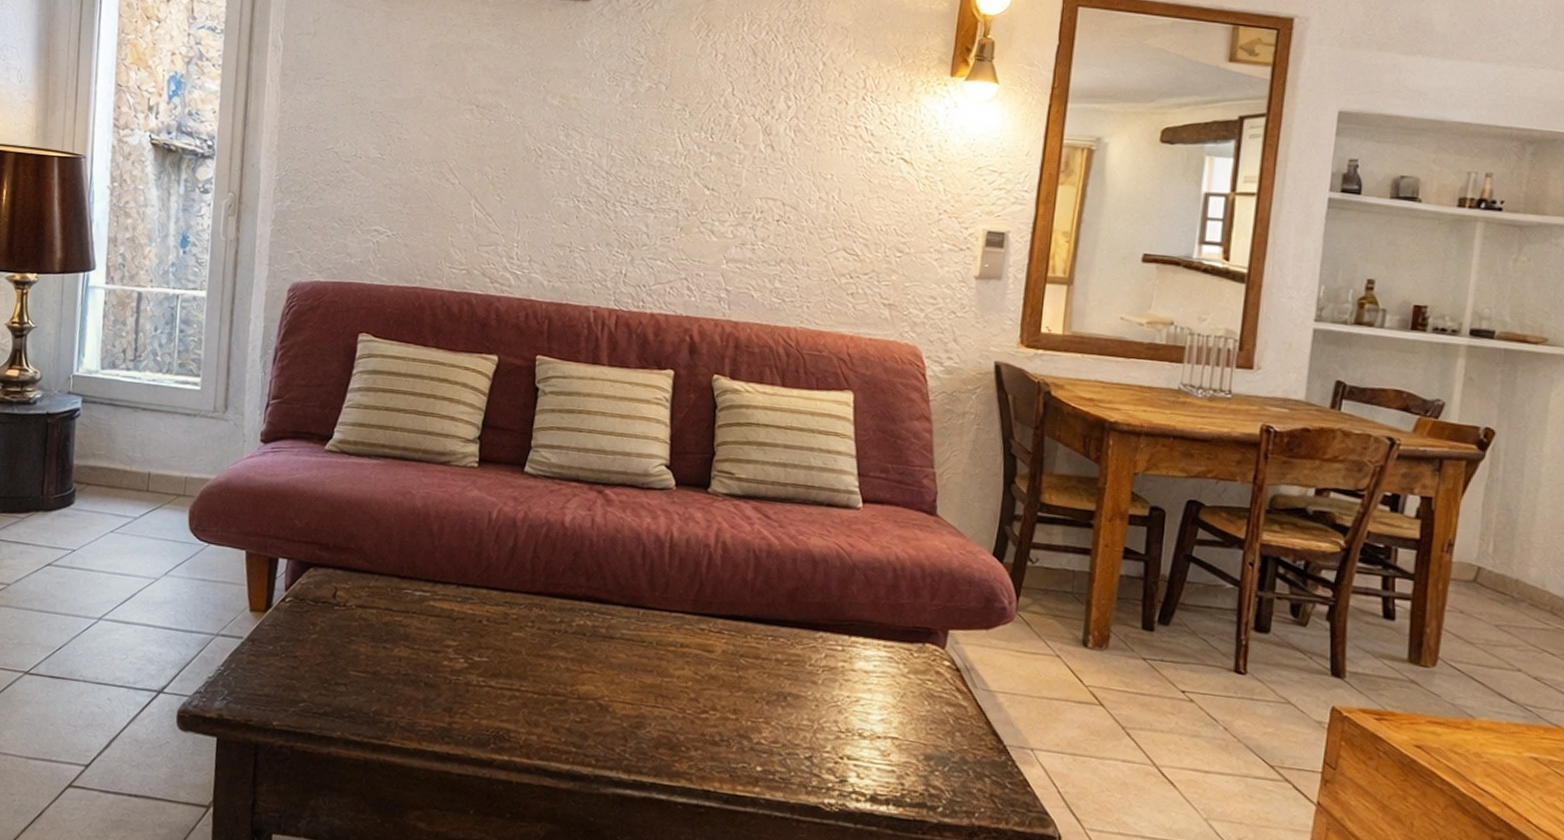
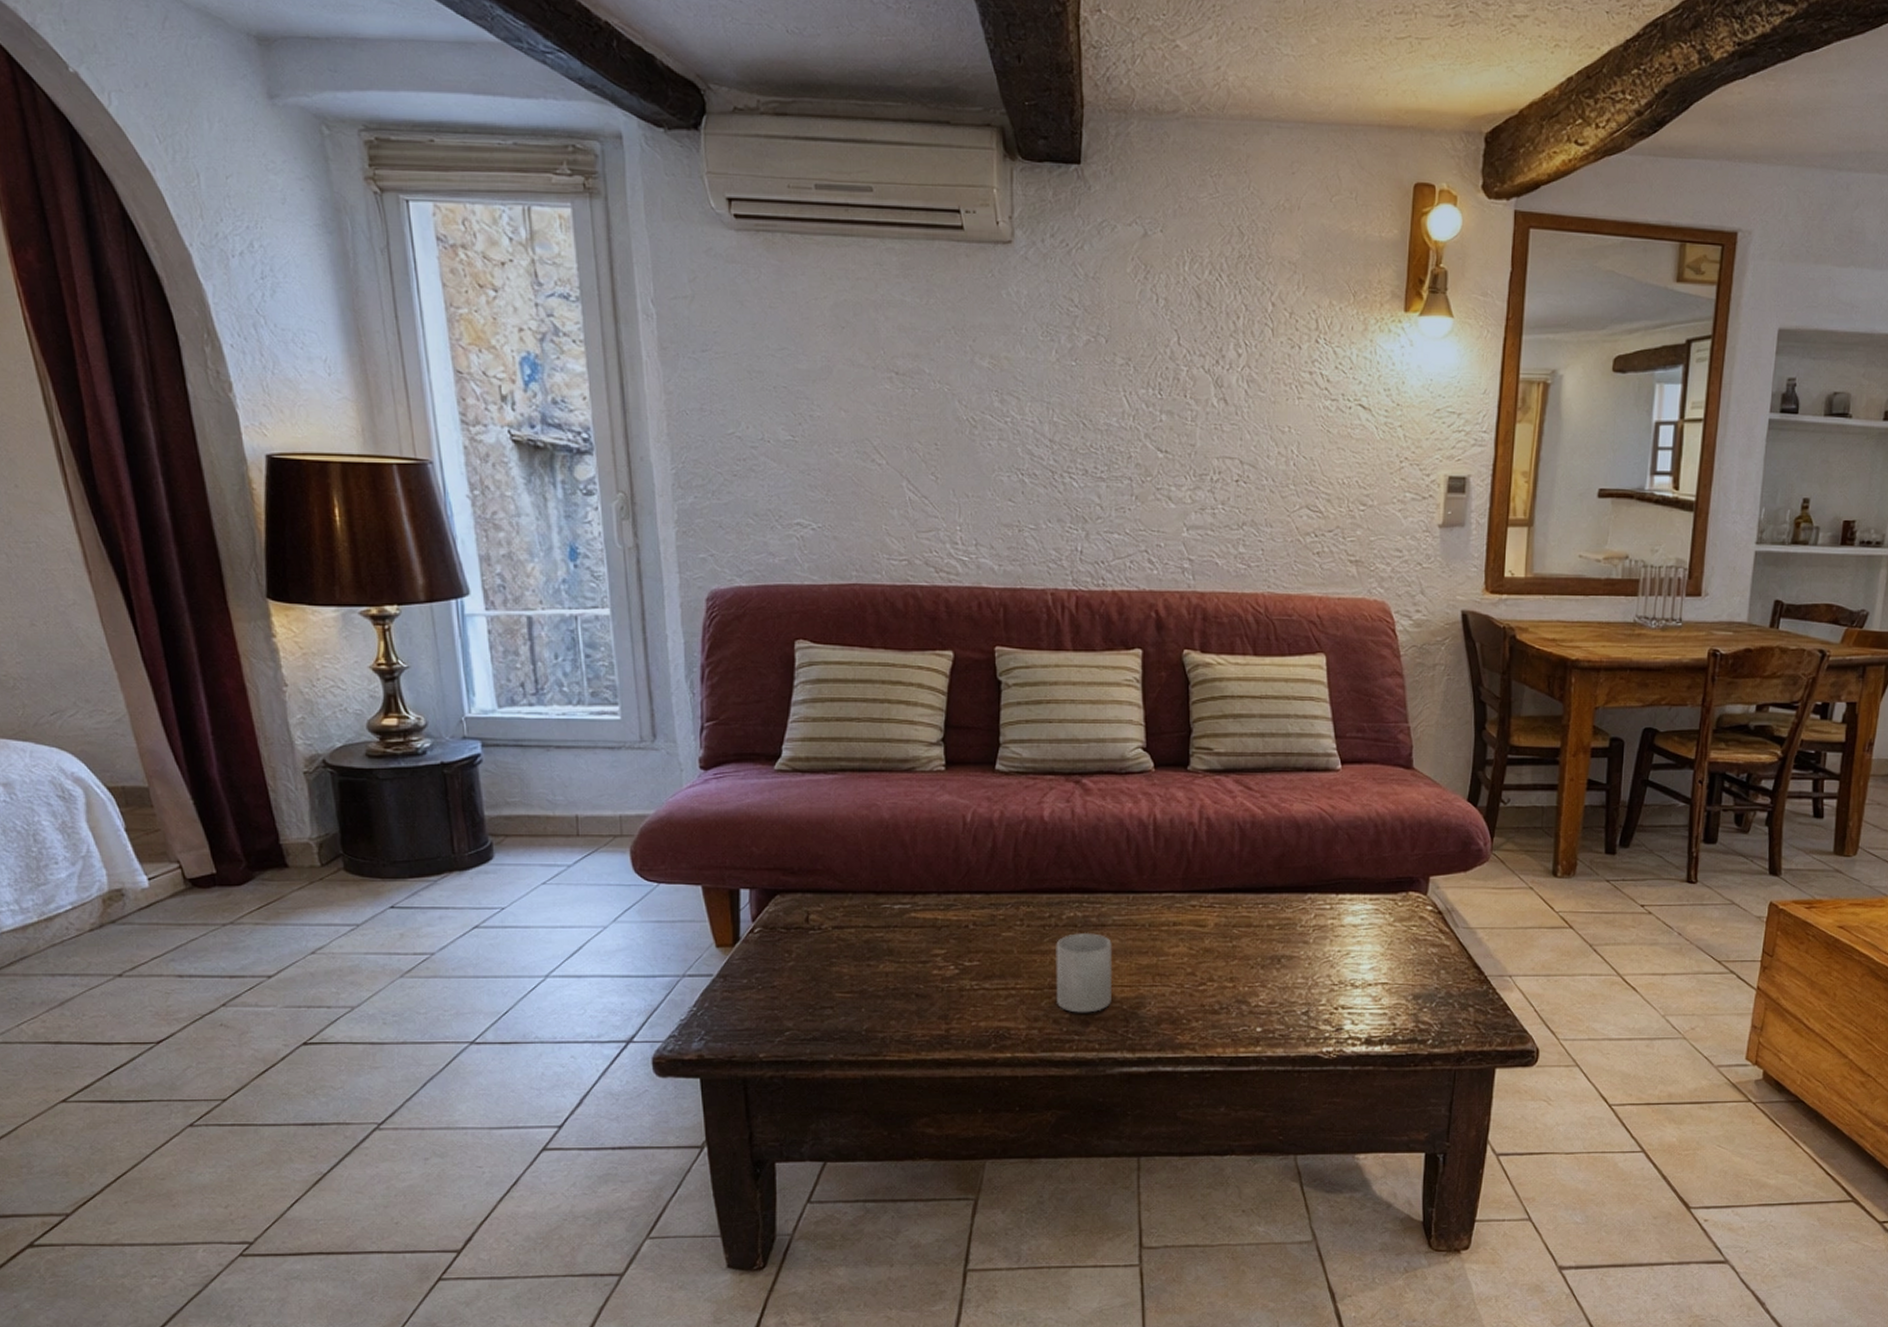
mug: none [558,642,618,727] -> present [1056,932,1113,1013]

